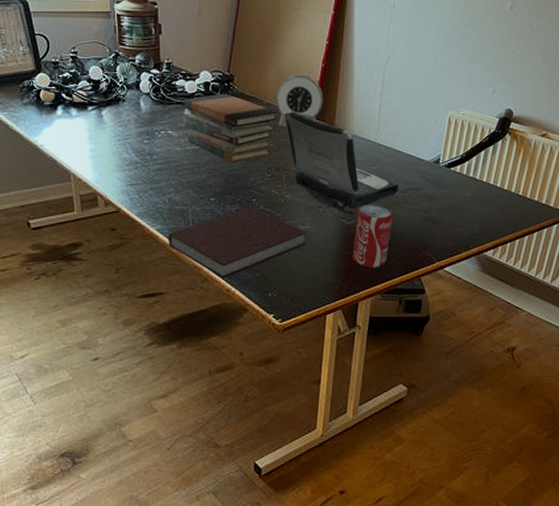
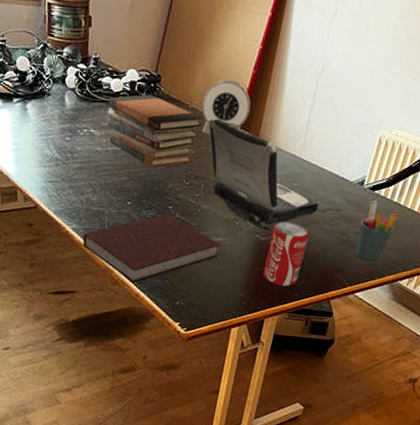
pen holder: none [440,178,476,236] -> present [355,201,399,261]

